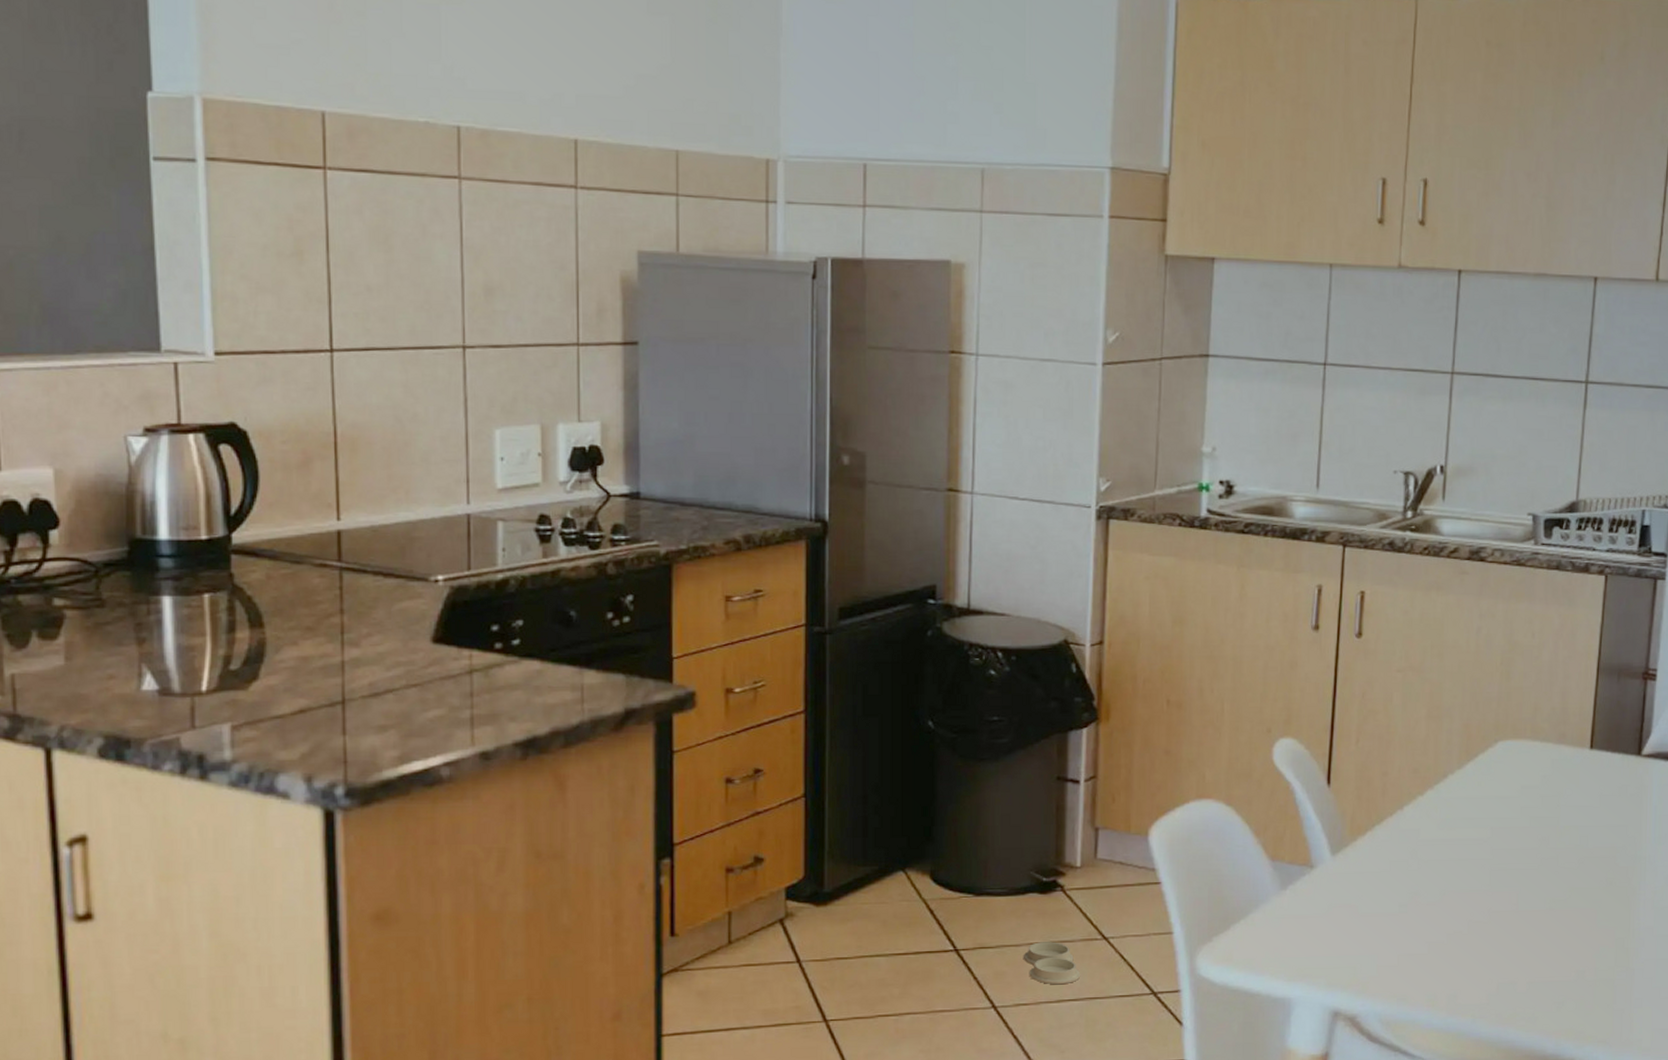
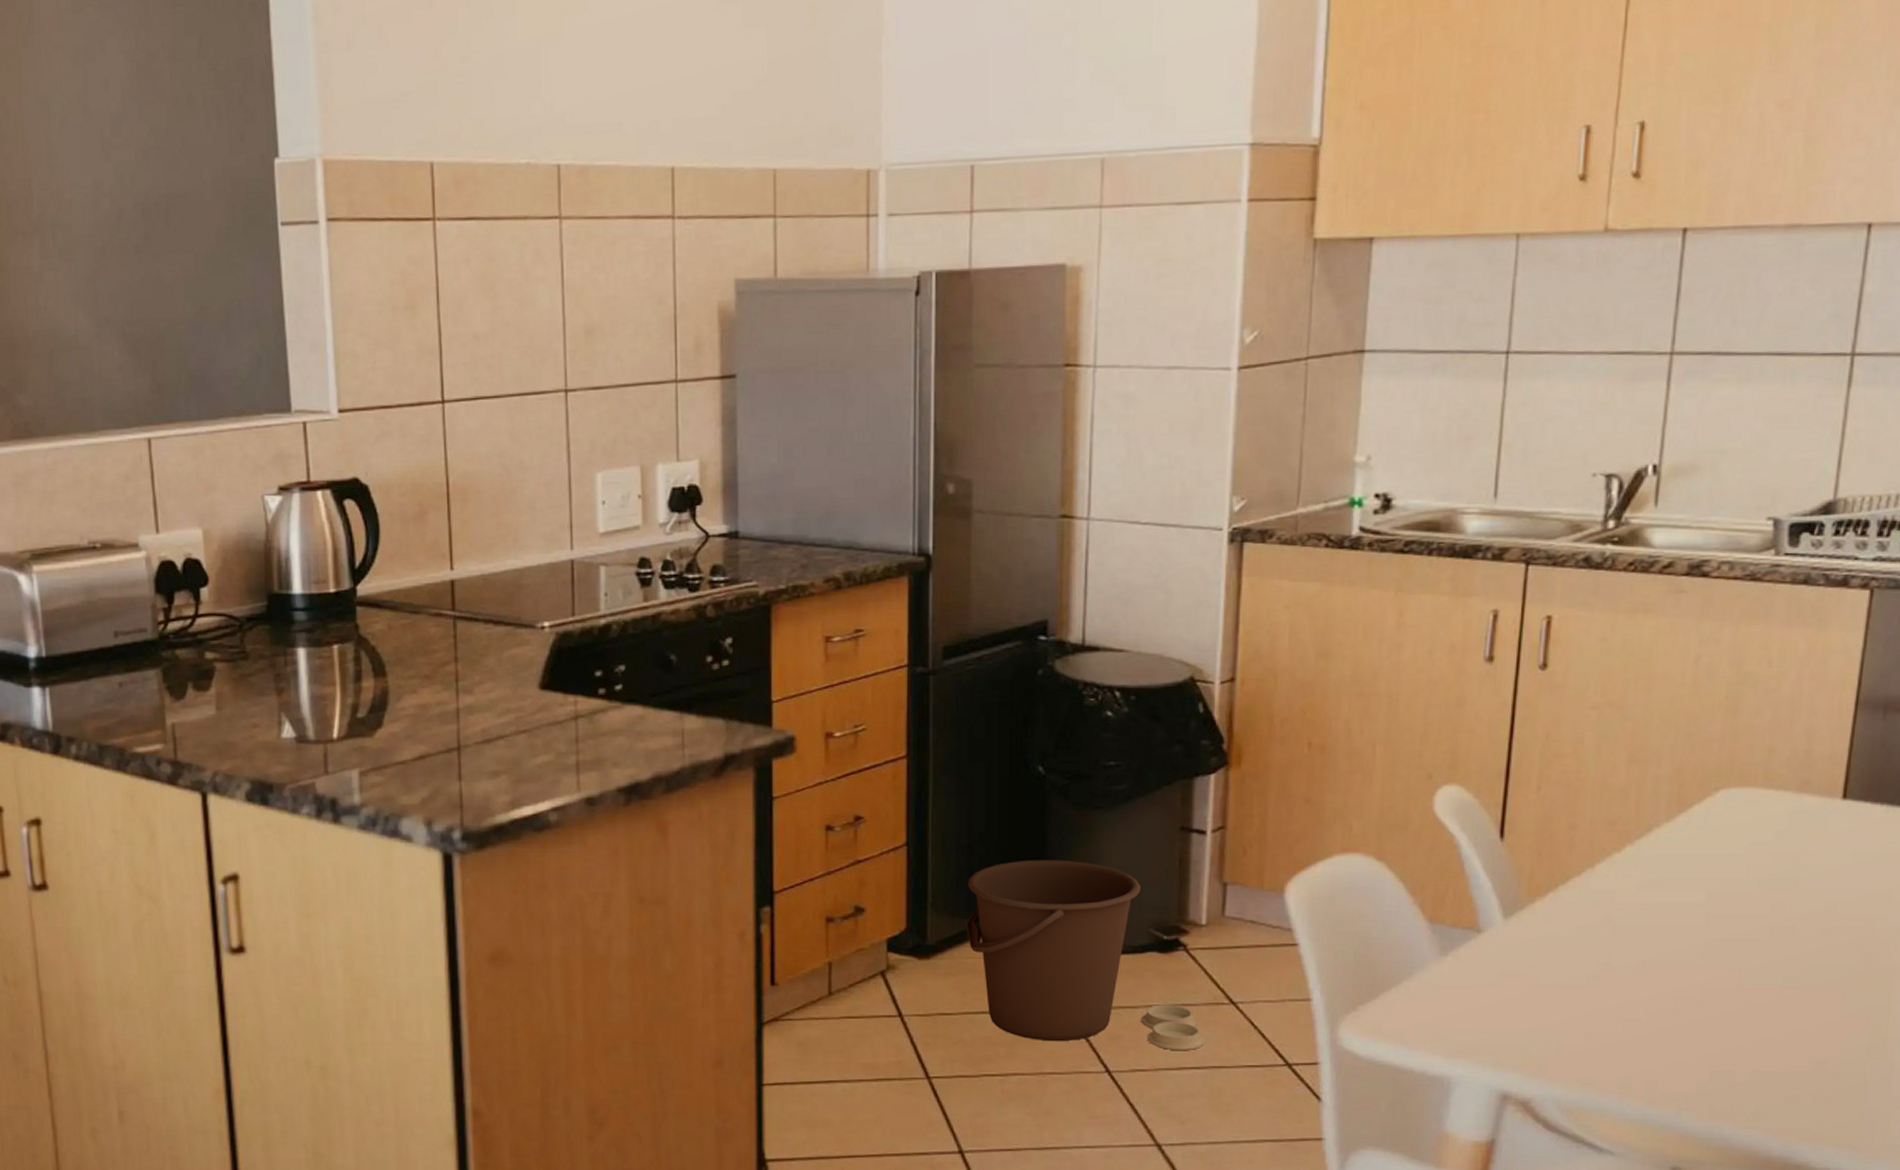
bucket: none [861,808,1022,981] -> present [966,860,1141,1042]

